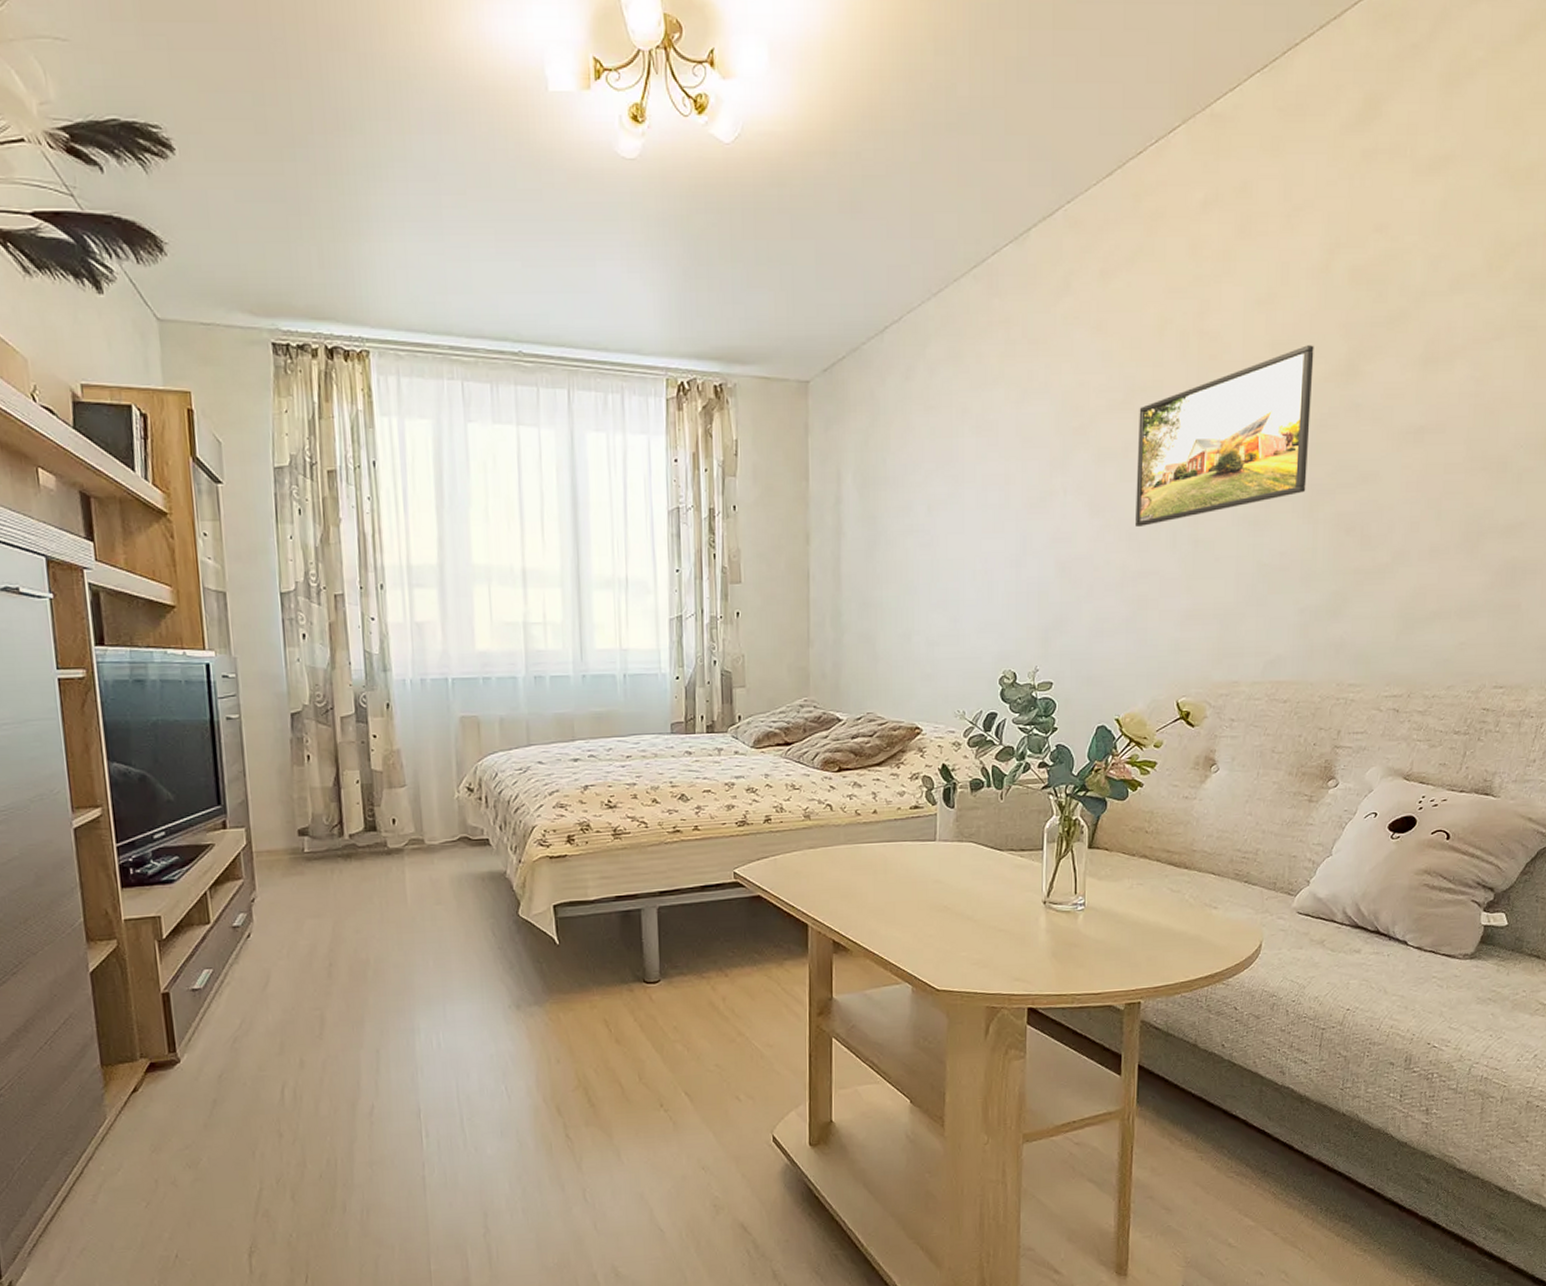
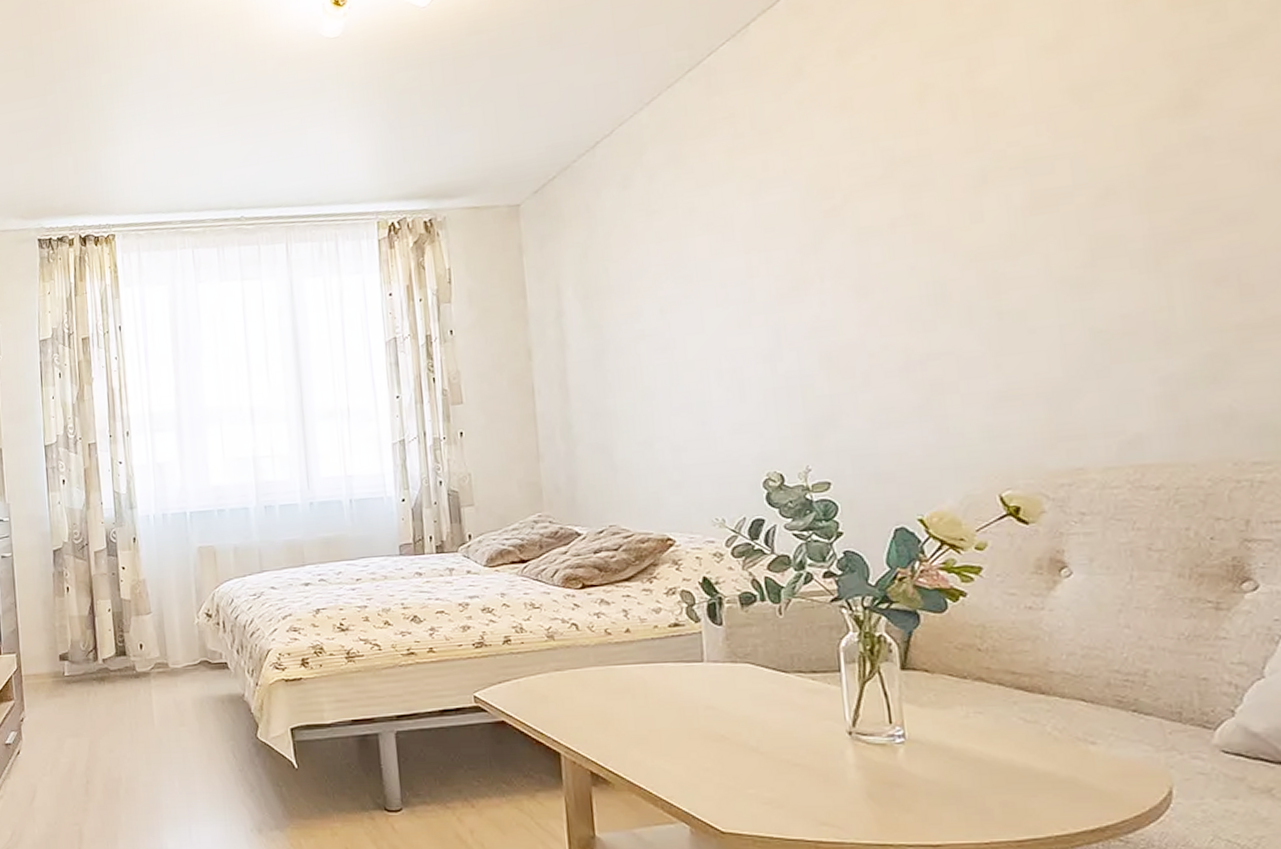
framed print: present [1136,345,1314,526] -> none [904,82,1147,305]

